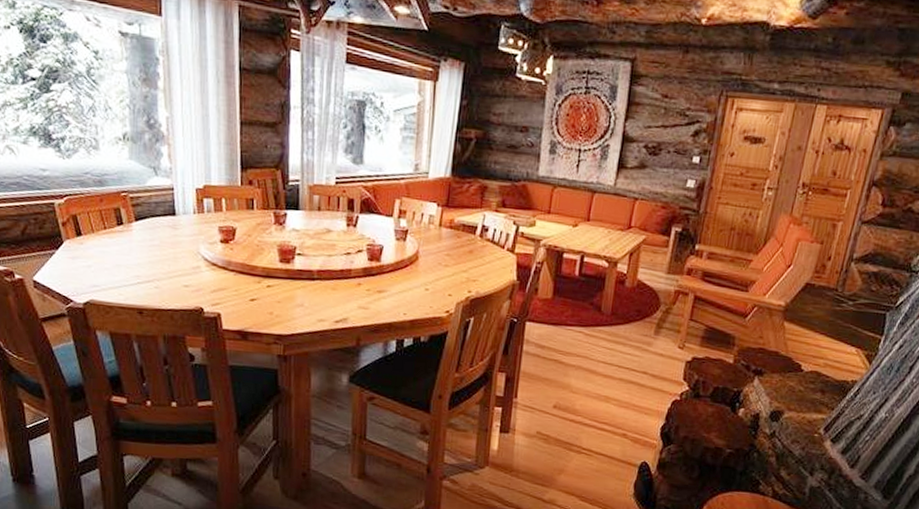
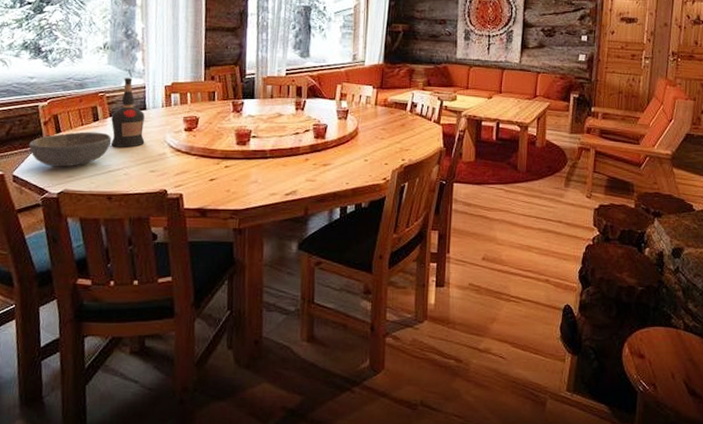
bowl: none [47,236,139,275] -> present [28,131,112,167]
liquor bottle: none [137,176,176,258] -> present [111,78,145,147]

